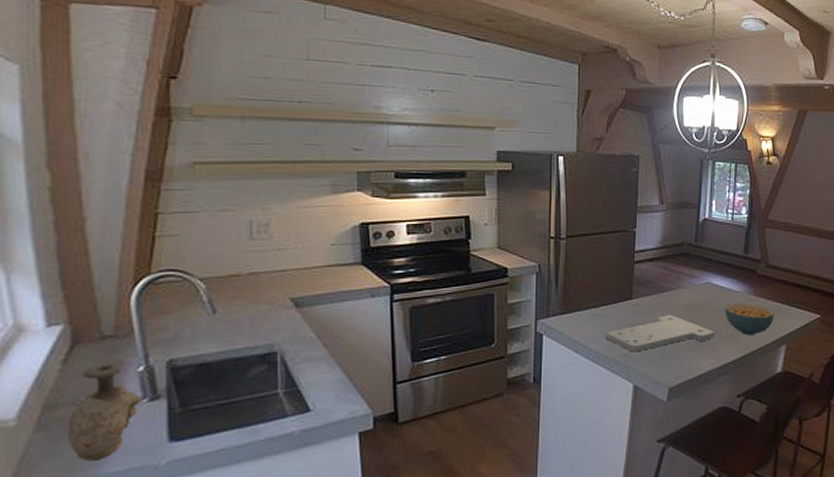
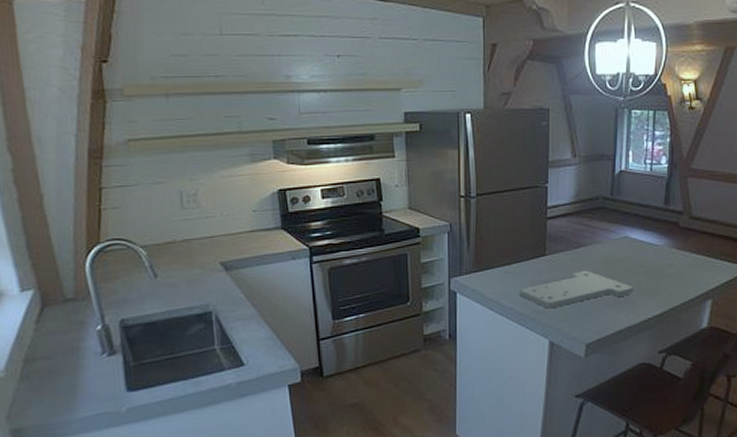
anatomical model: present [67,362,141,461] -> none [44,321,102,407]
cereal bowl: present [725,303,775,335] -> none [644,257,700,290]

